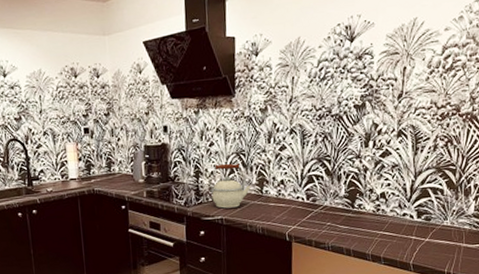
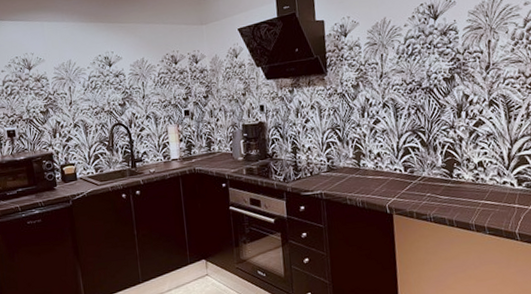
kettle: present [208,163,251,209] -> none [306,138,348,183]

